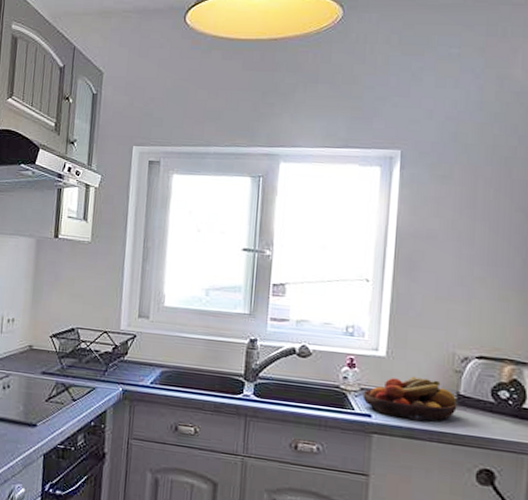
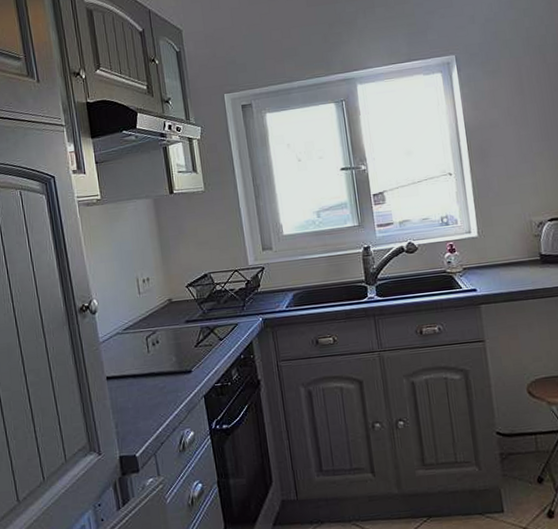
fruit bowl: present [362,376,457,422] -> none [466,247,542,286]

